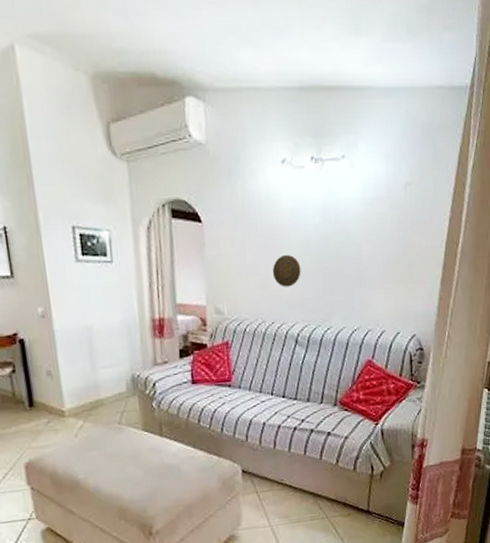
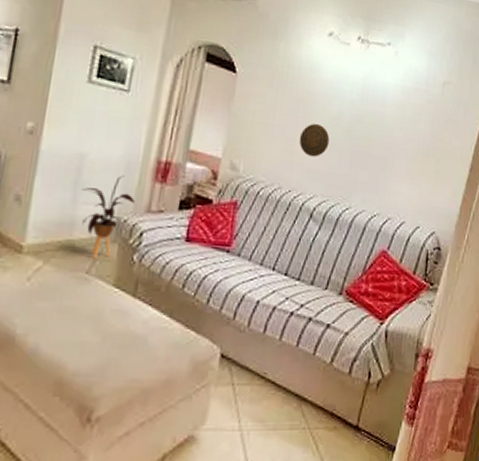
house plant: none [97,337,142,412] -> present [82,175,135,259]

